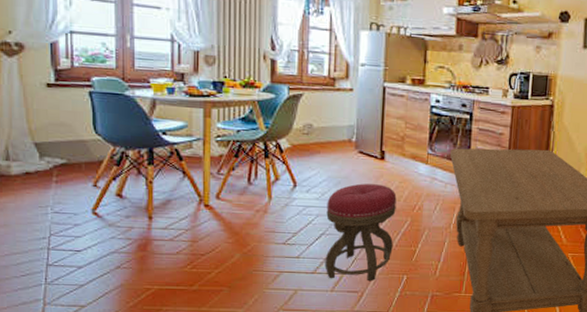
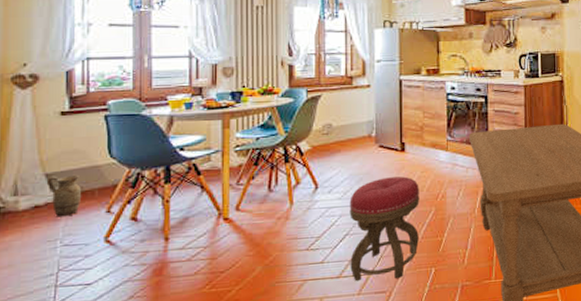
ceramic jug: none [35,145,69,186] -> present [46,176,81,217]

